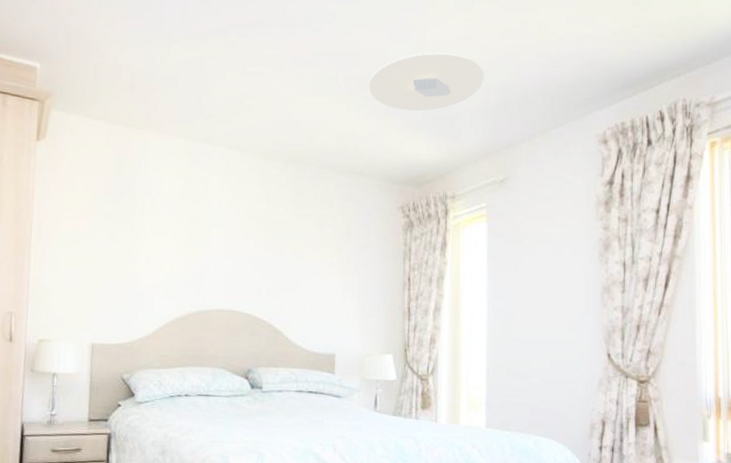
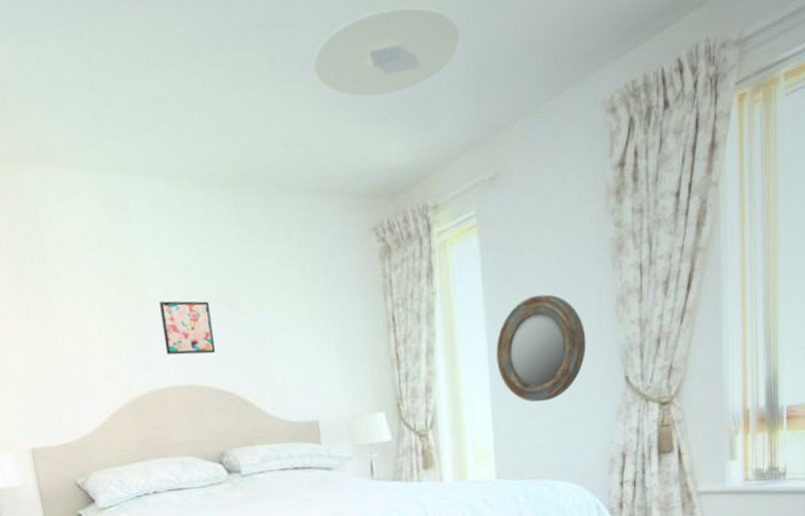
wall art: none [217,241,259,287] -> present [160,300,216,355]
home mirror: none [494,276,574,365] -> present [496,294,587,403]

